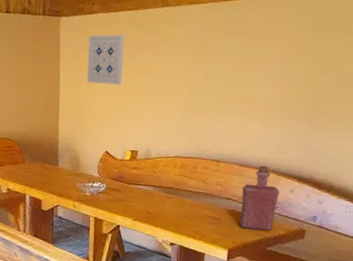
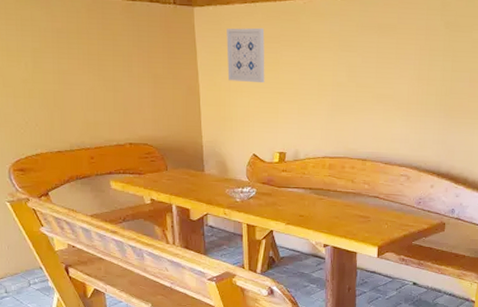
bottle: present [240,165,280,231] -> none [387,162,422,226]

